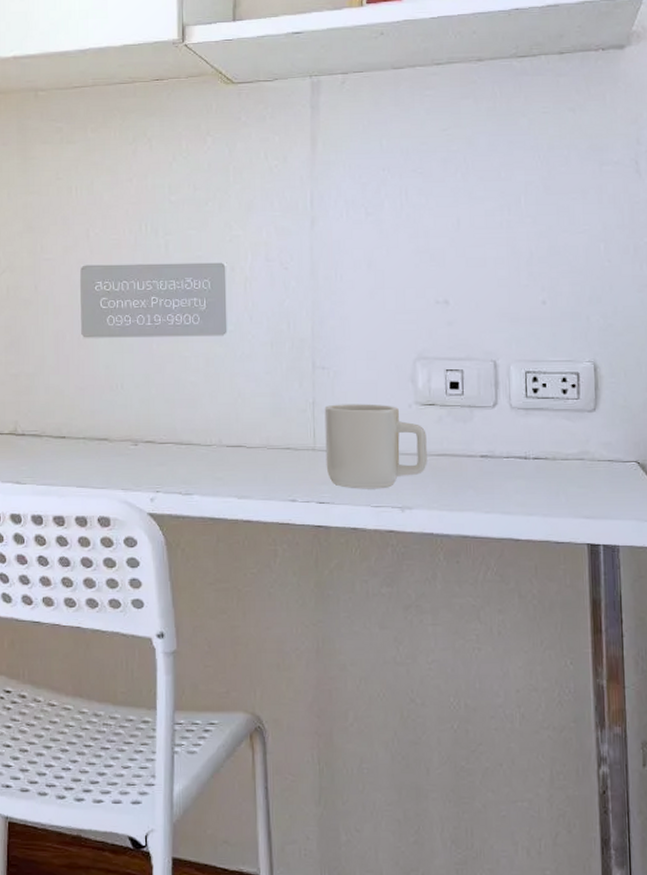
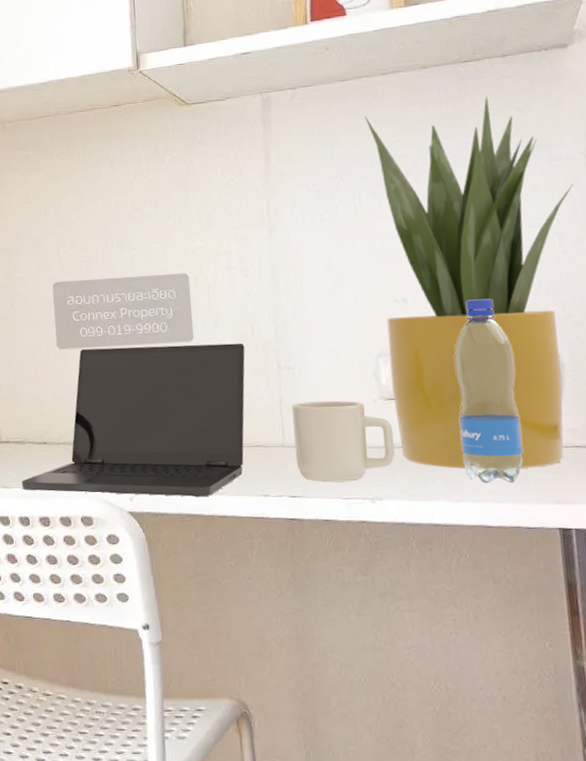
laptop: none [36,338,280,499] -> present [21,343,245,497]
planter: none [416,94,622,481] -> present [364,96,573,469]
bottle: none [493,305,556,496] -> present [454,298,524,484]

